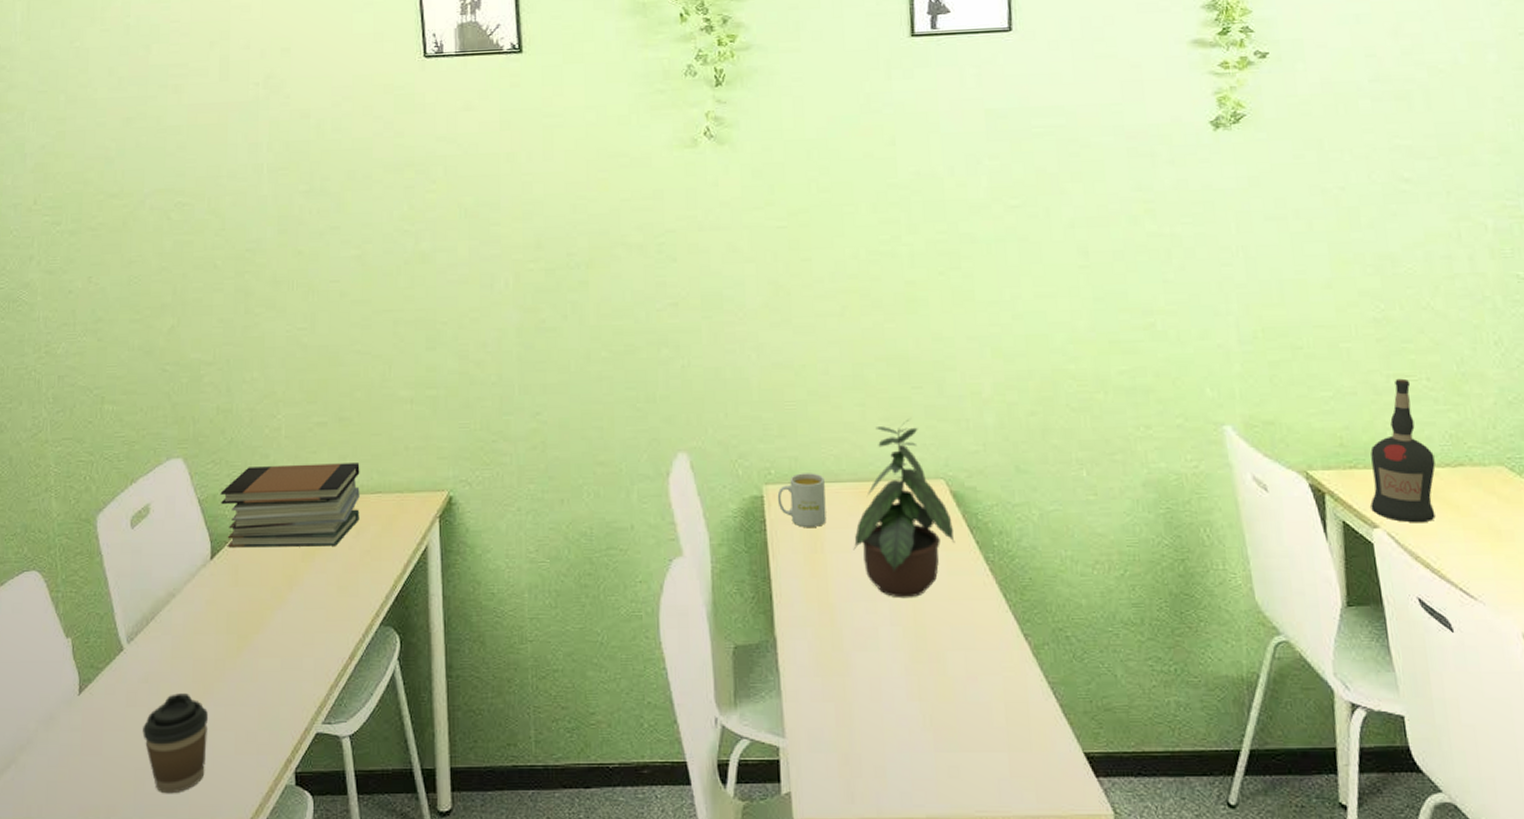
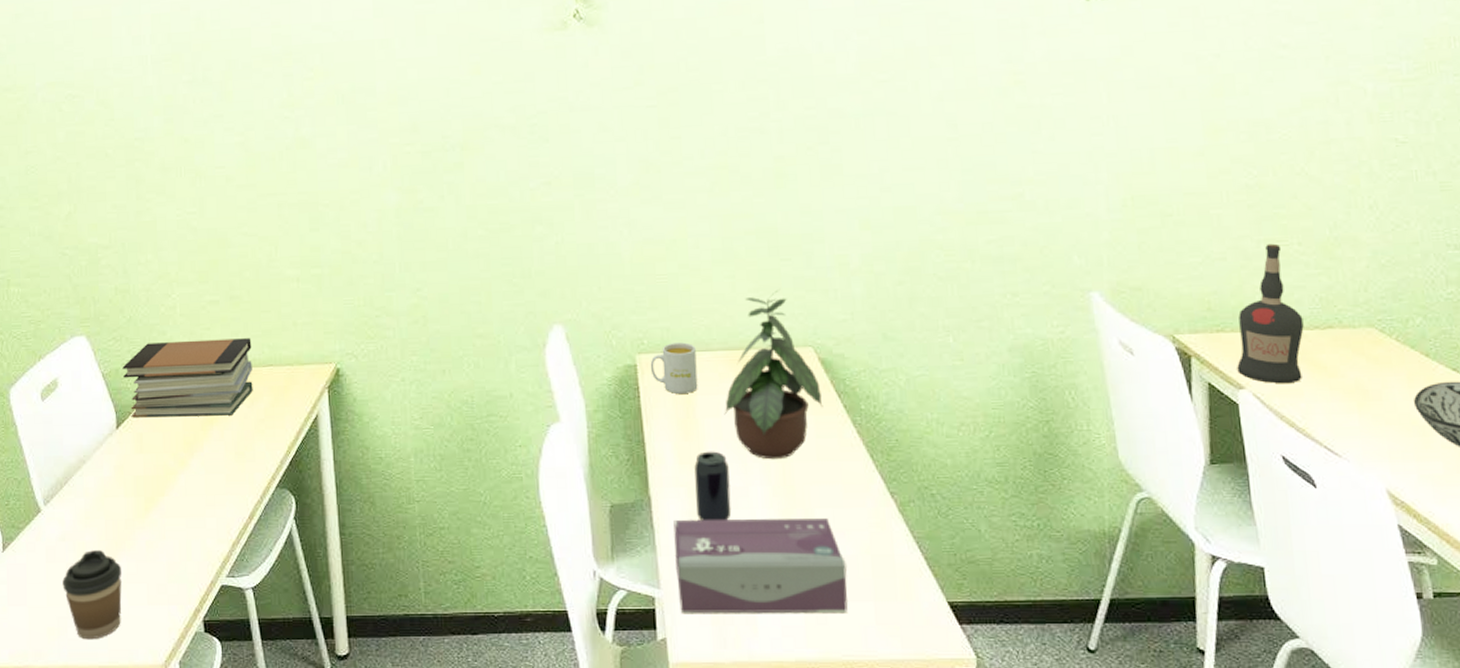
tissue box: none [800,662,981,764] -> present [673,518,848,613]
beverage can: none [822,589,860,665] -> present [694,451,732,522]

